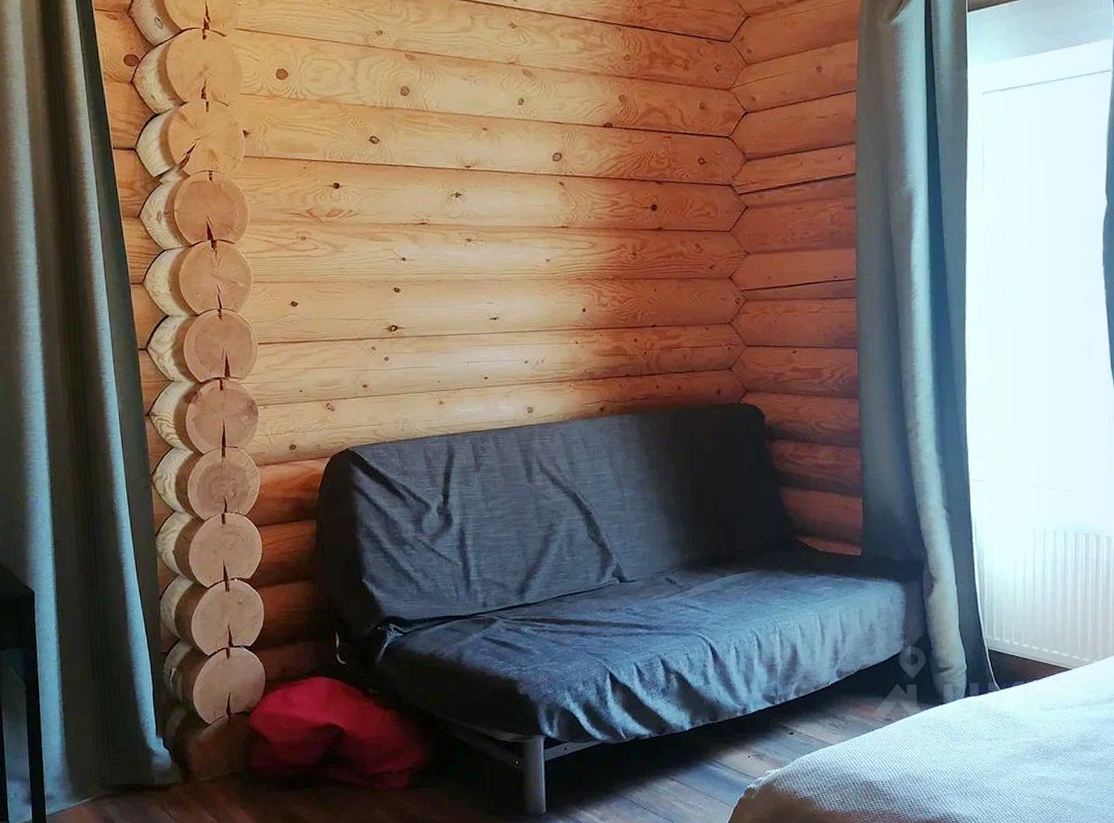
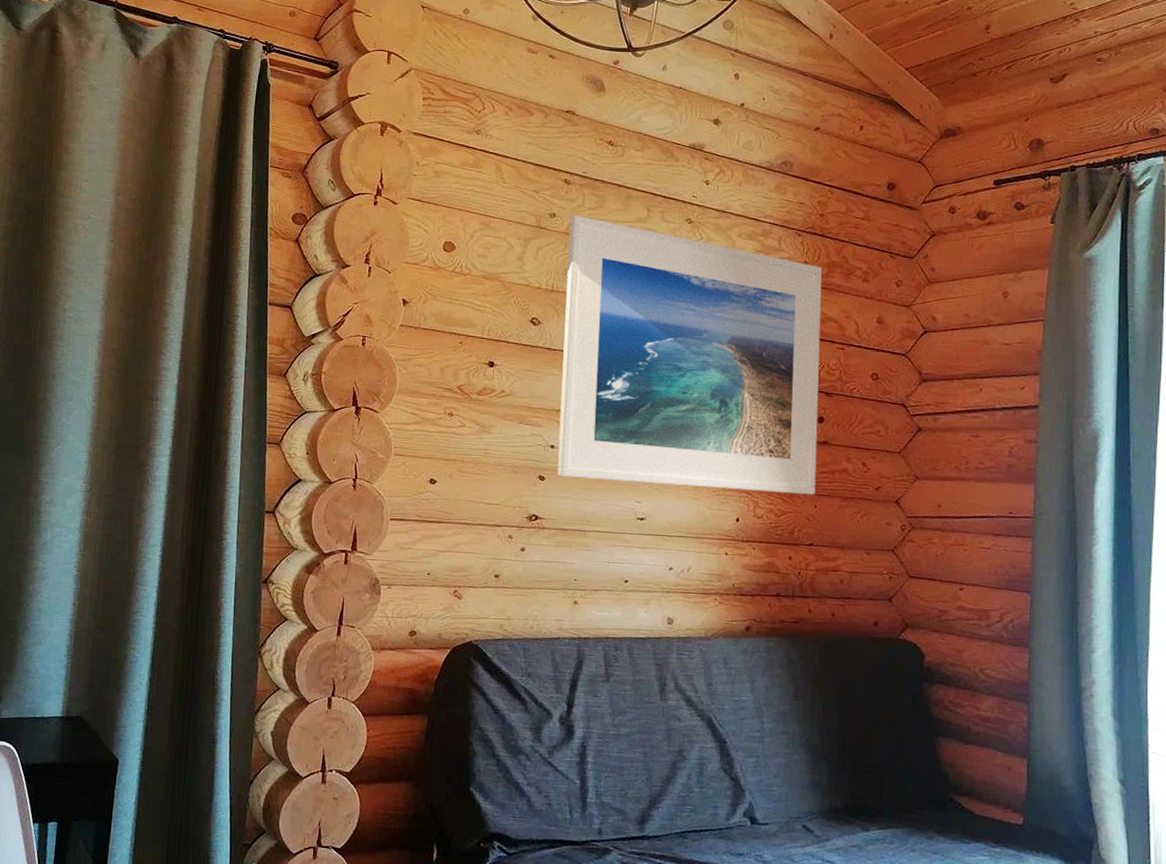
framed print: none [396,30,654,287] -> present [557,215,822,495]

